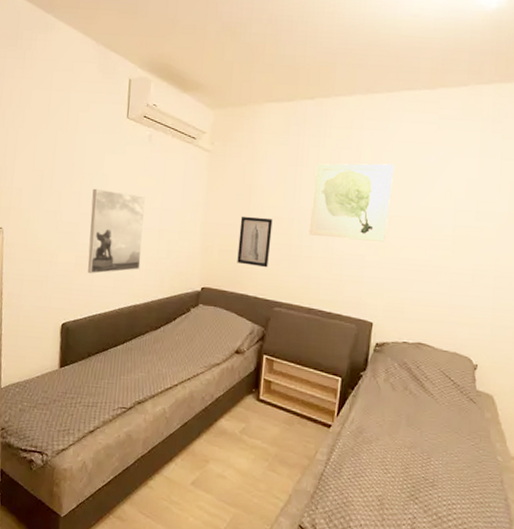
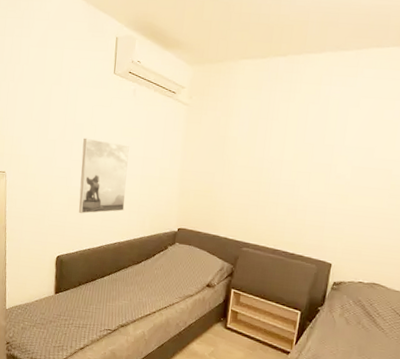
wall art: present [237,216,273,268] -> none [210,164,244,212]
wall art: present [308,163,395,243] -> none [276,117,360,192]

